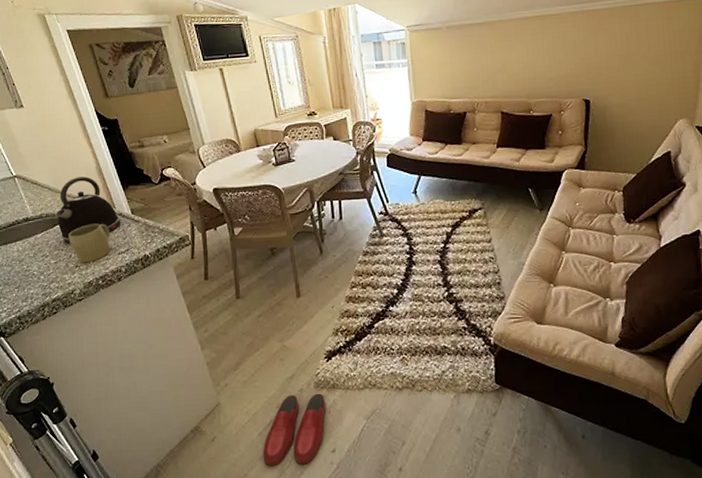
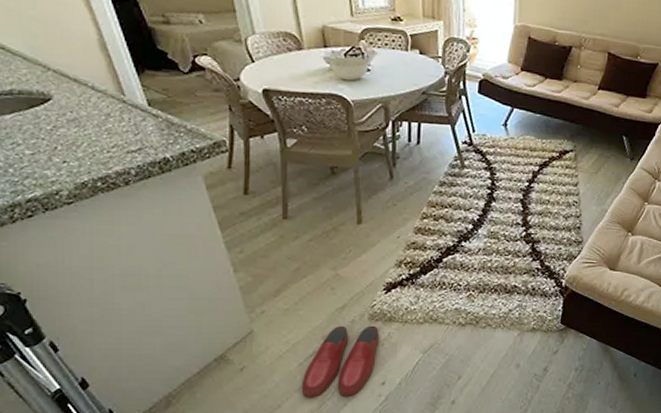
kettle: present [55,176,121,244] -> none [33,48,132,132]
mug: present [68,223,111,263] -> none [53,111,117,159]
bowl: none [262,150,293,172] -> present [330,56,368,82]

